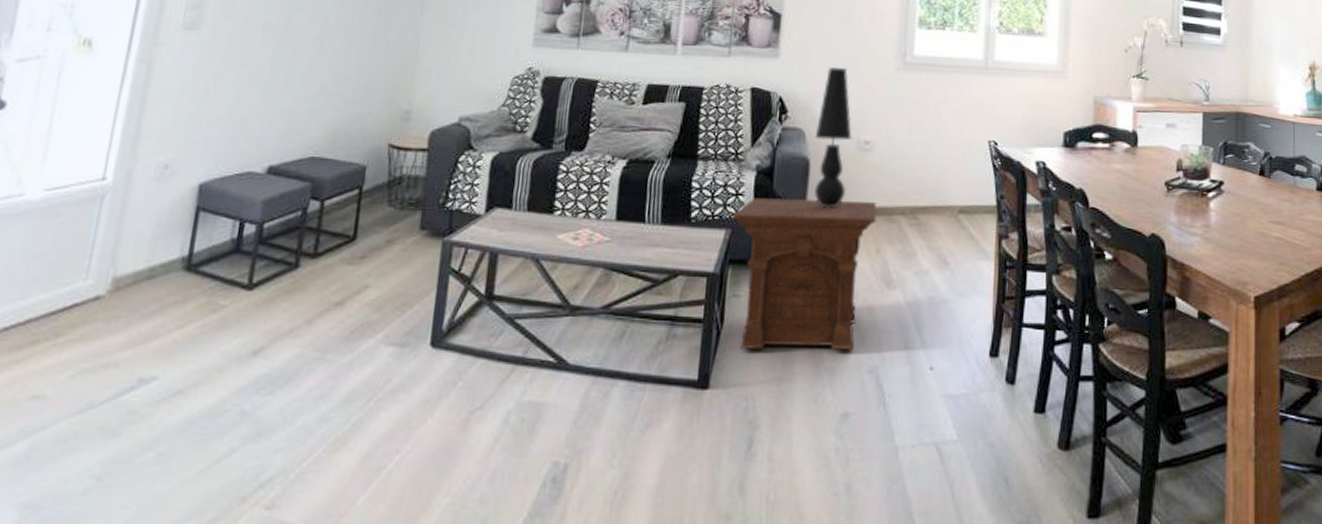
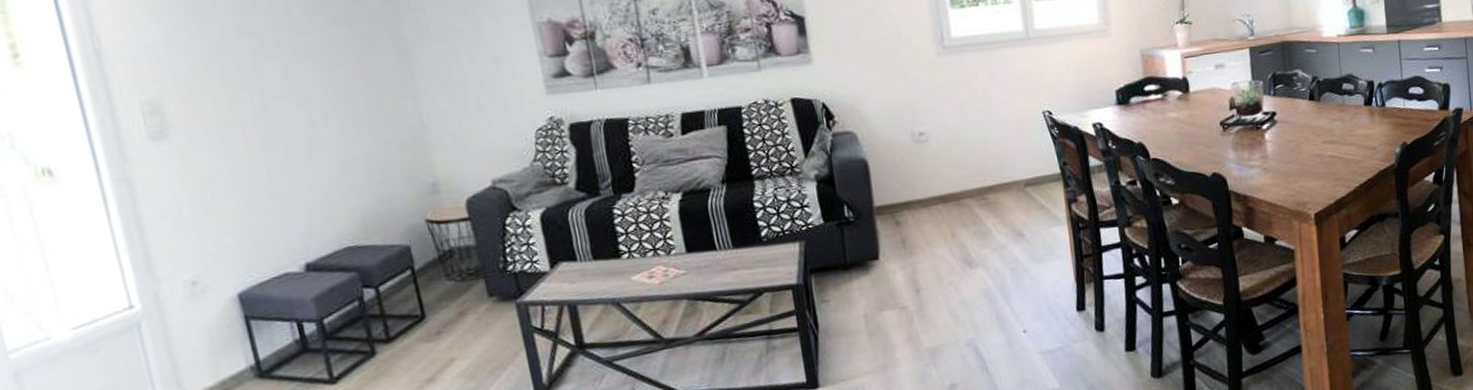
side table: present [732,198,877,350] -> none [802,191,948,347]
table lamp: present [814,67,852,208] -> none [865,62,911,205]

